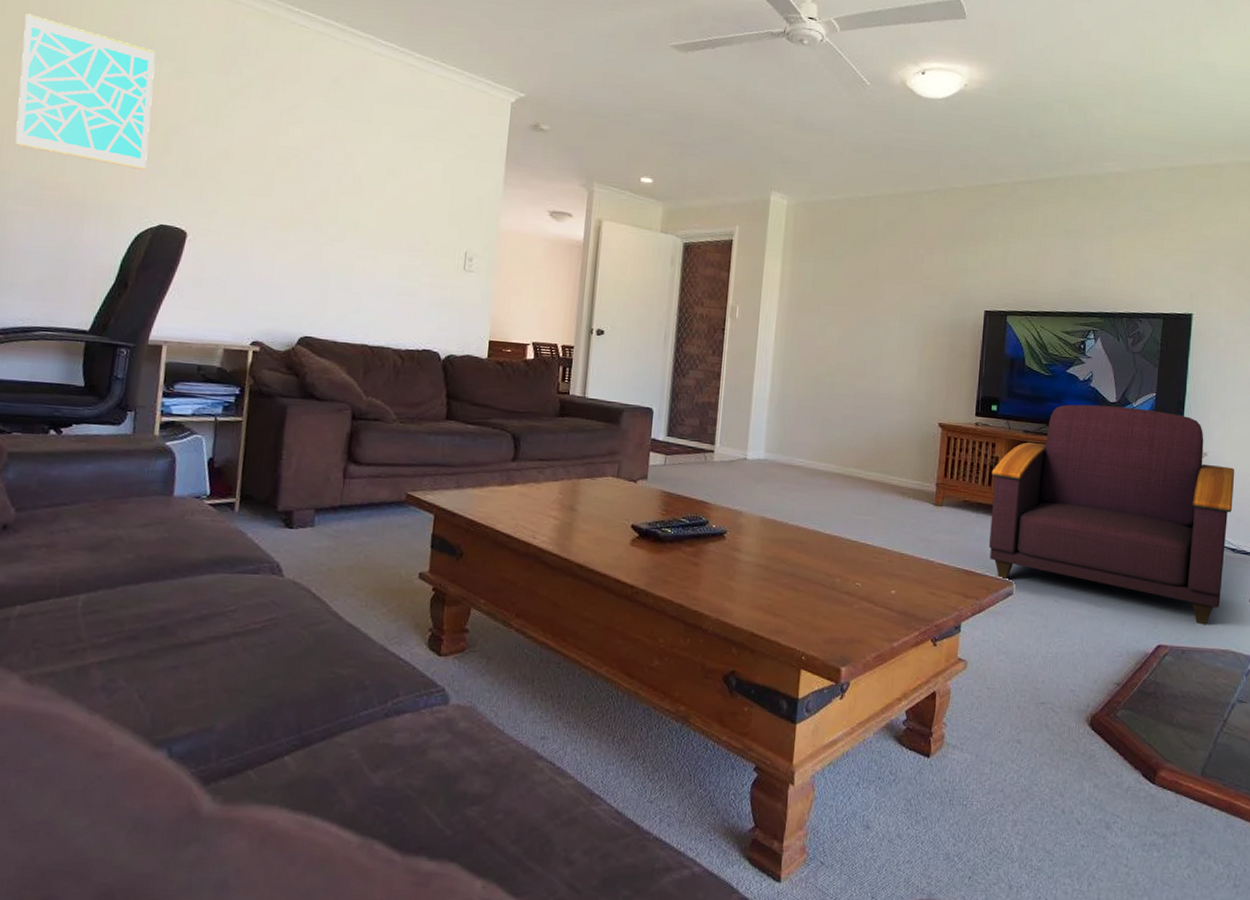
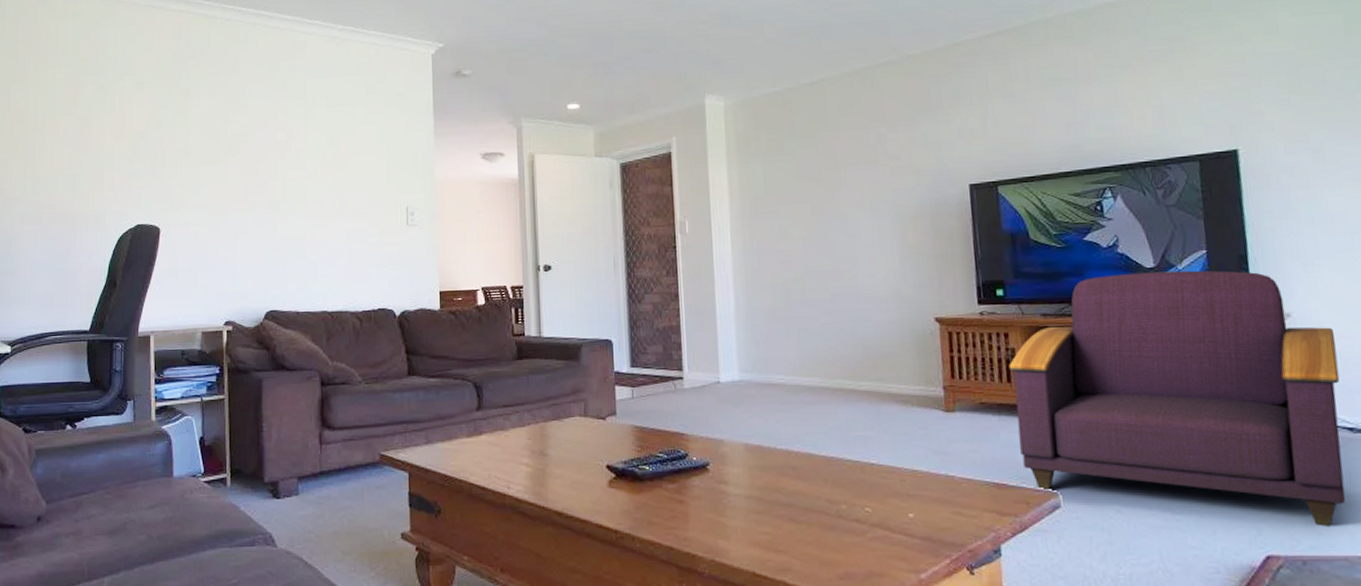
wall art: present [15,13,156,170] -> none [14,57,121,178]

